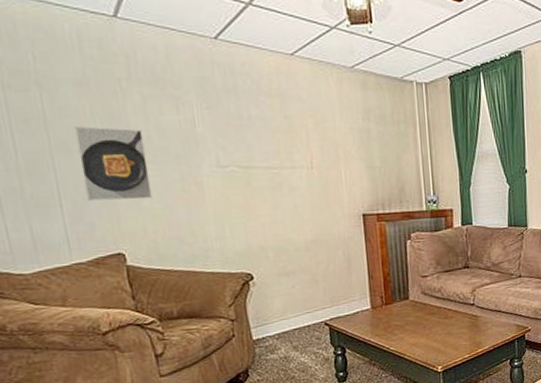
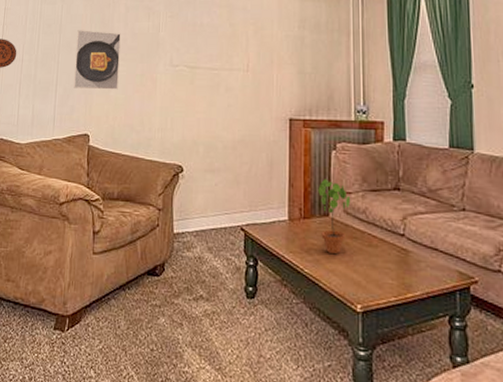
potted plant: none [396,267,428,331] -> present [318,179,351,255]

